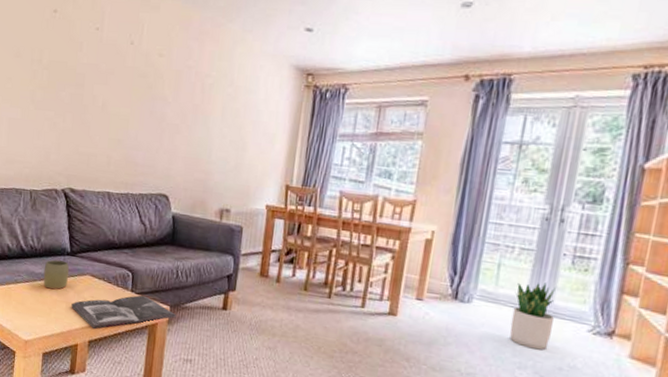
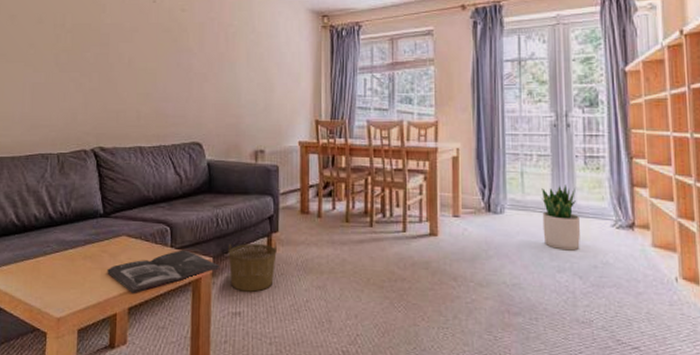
mug: present [43,259,70,290] -> none [75,224,104,256]
basket: none [185,296,233,344] -> present [228,244,277,292]

